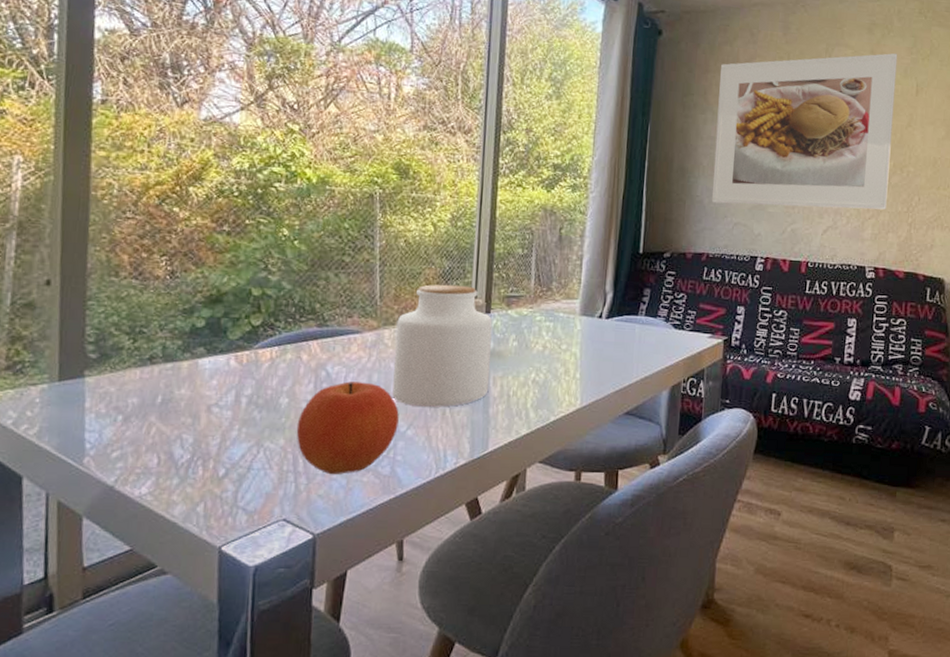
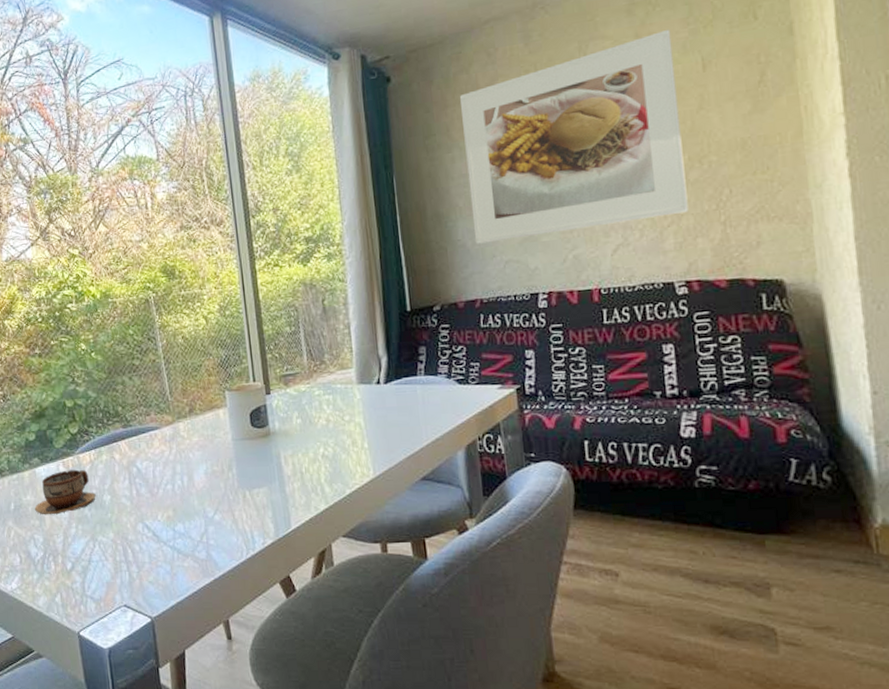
cup: none [189,365,272,414] -> present [35,469,97,515]
fruit: present [296,381,399,475] -> none [121,474,206,562]
jar: present [392,284,493,407] -> none [188,370,282,492]

